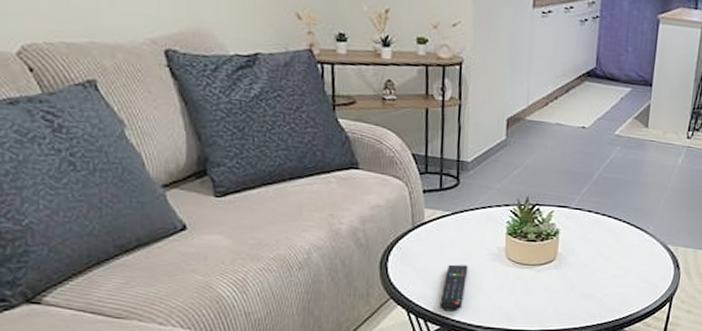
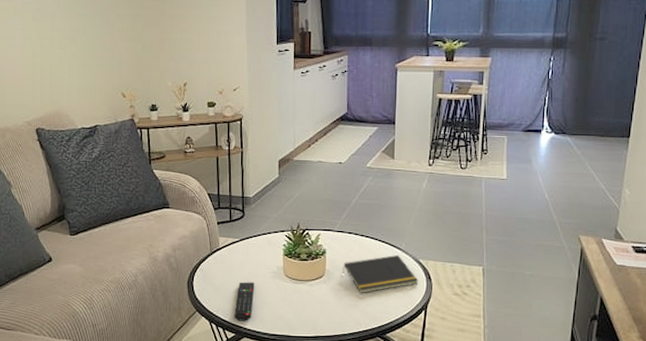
notepad: none [577,239,666,281] -> present [342,255,419,293]

